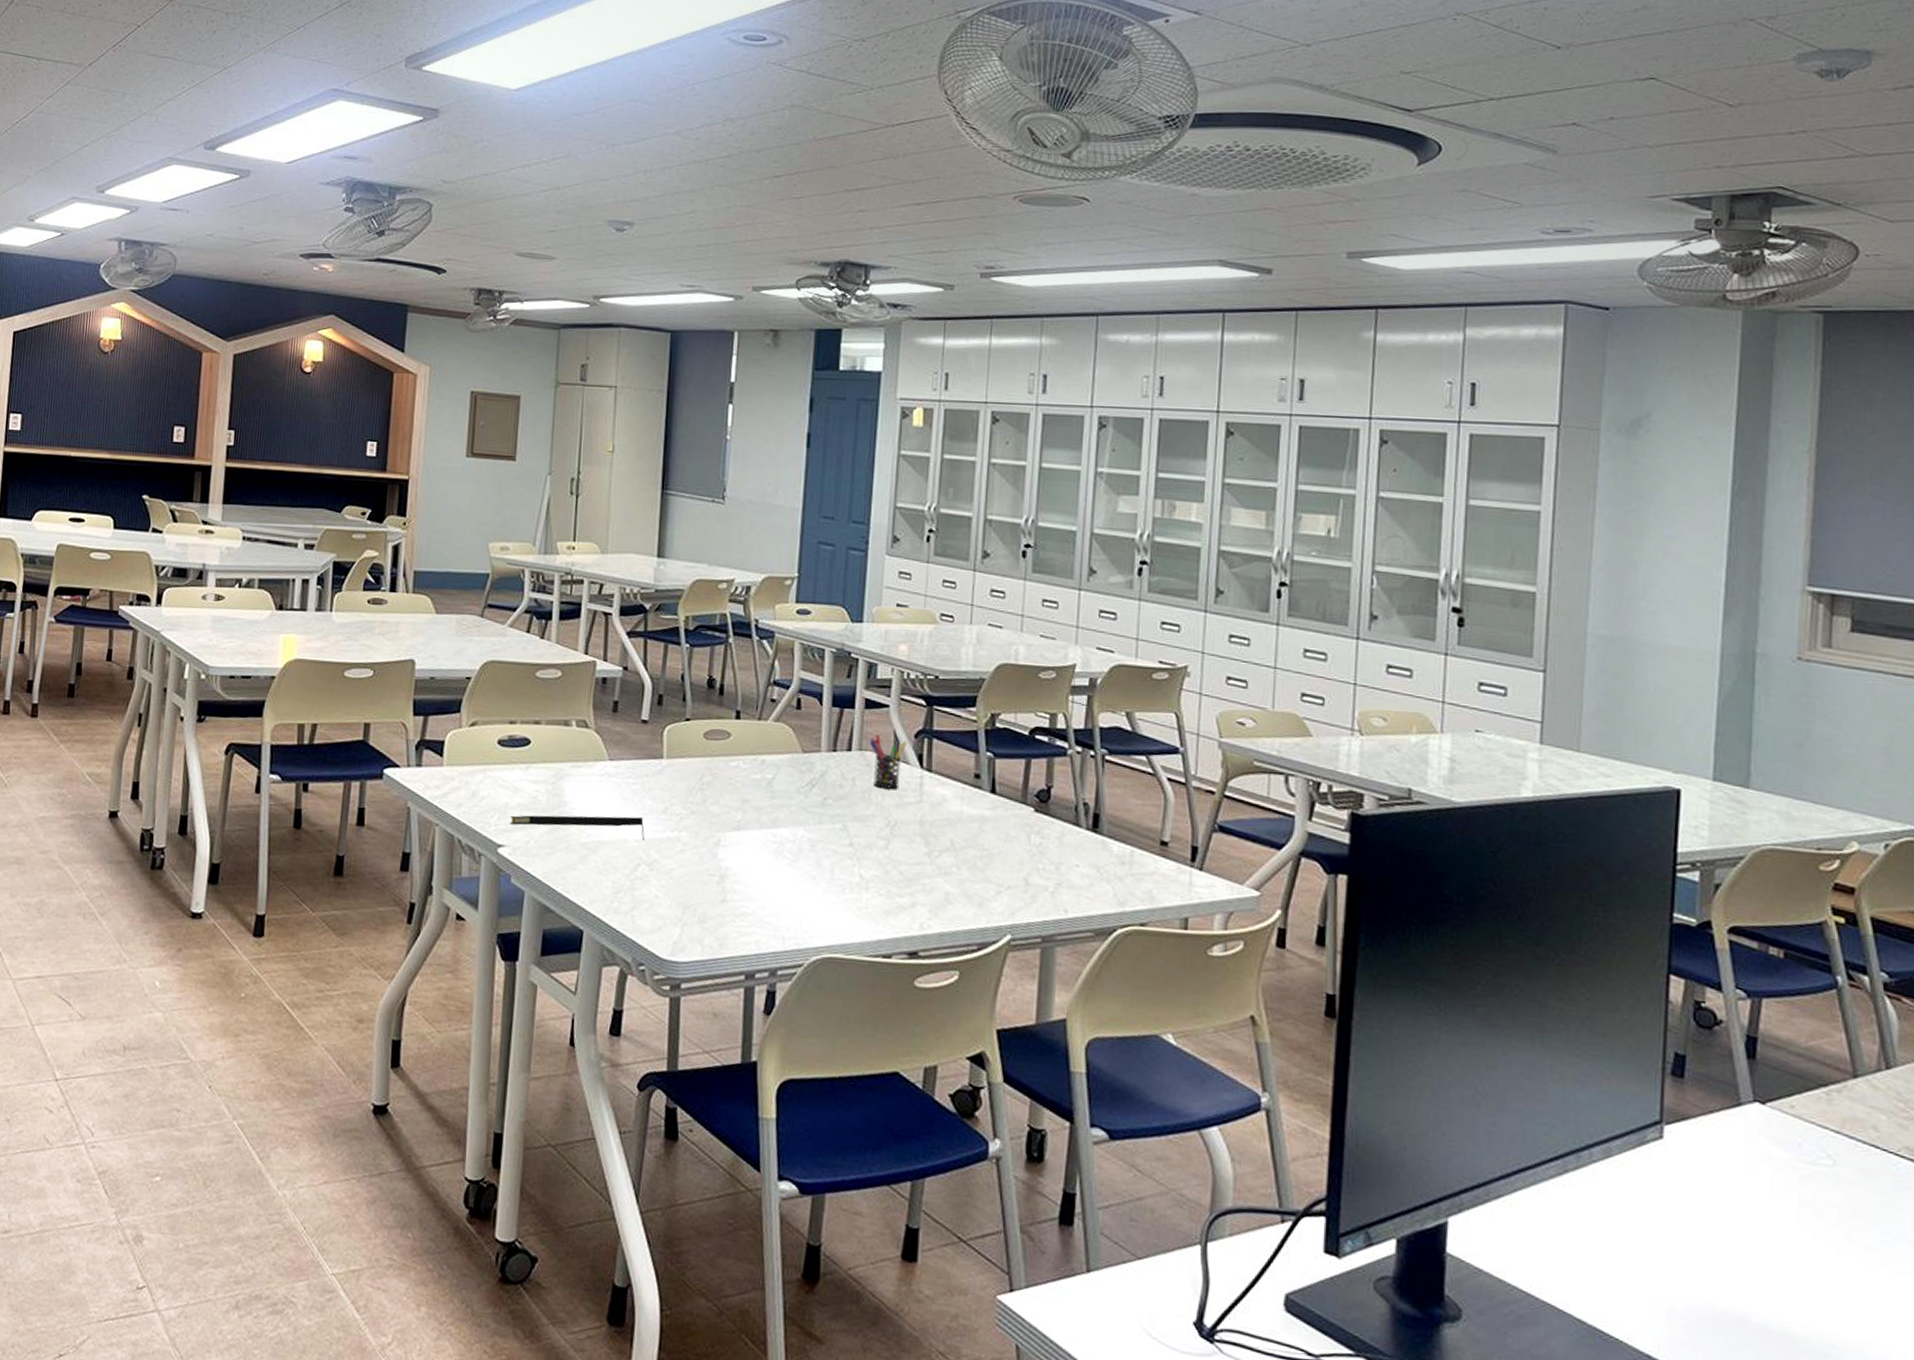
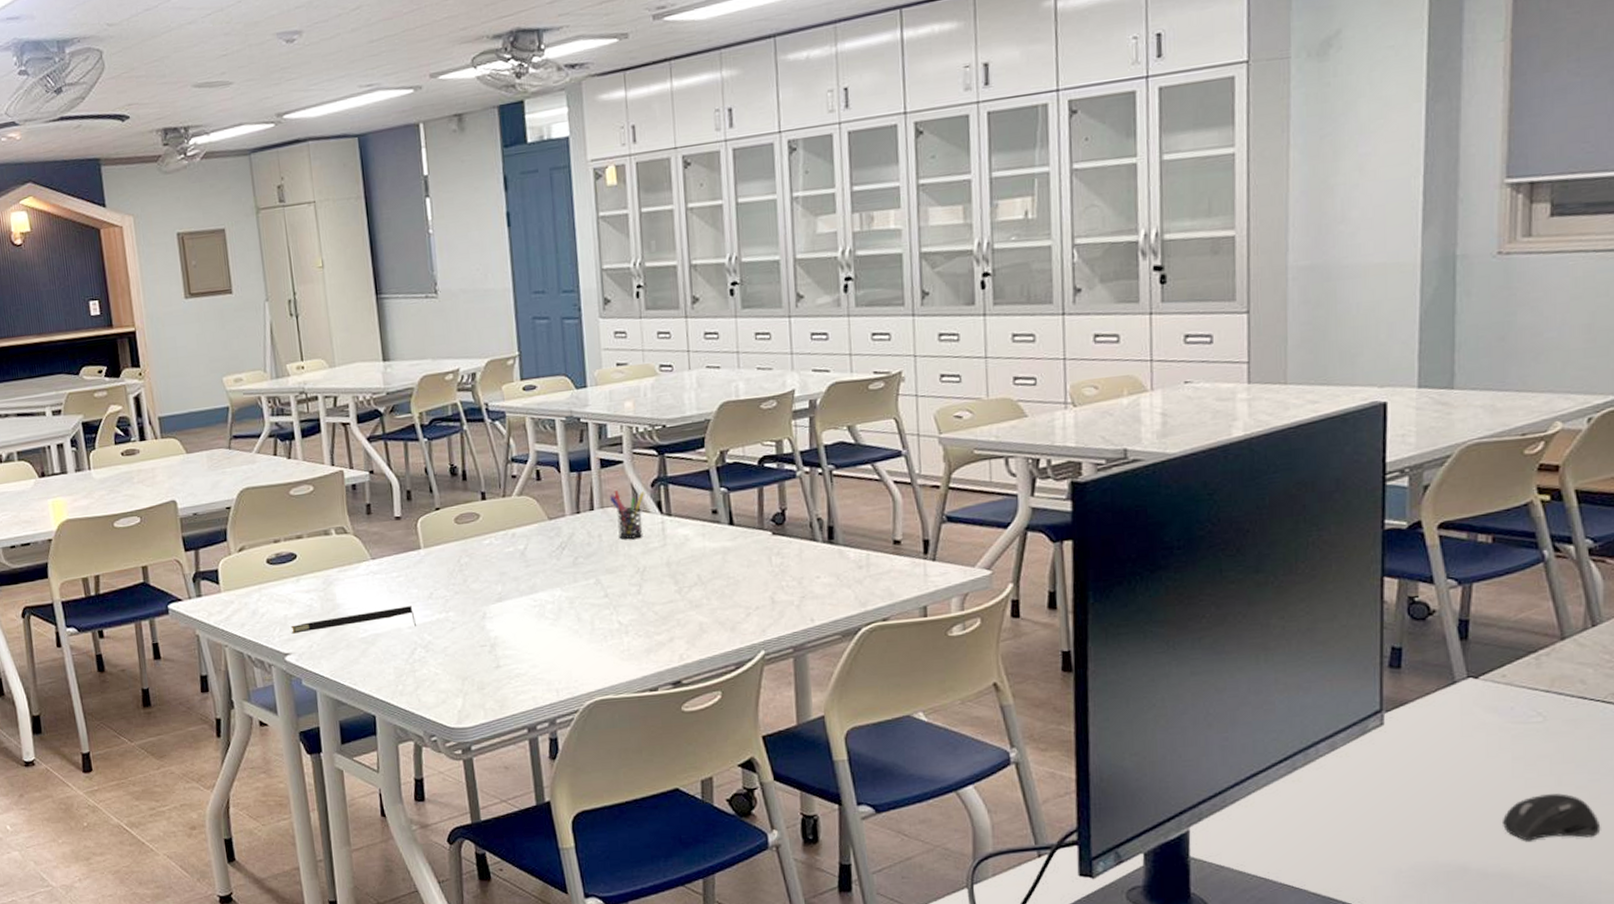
computer mouse: none [1785,1249,1892,1309] -> present [1501,793,1601,841]

